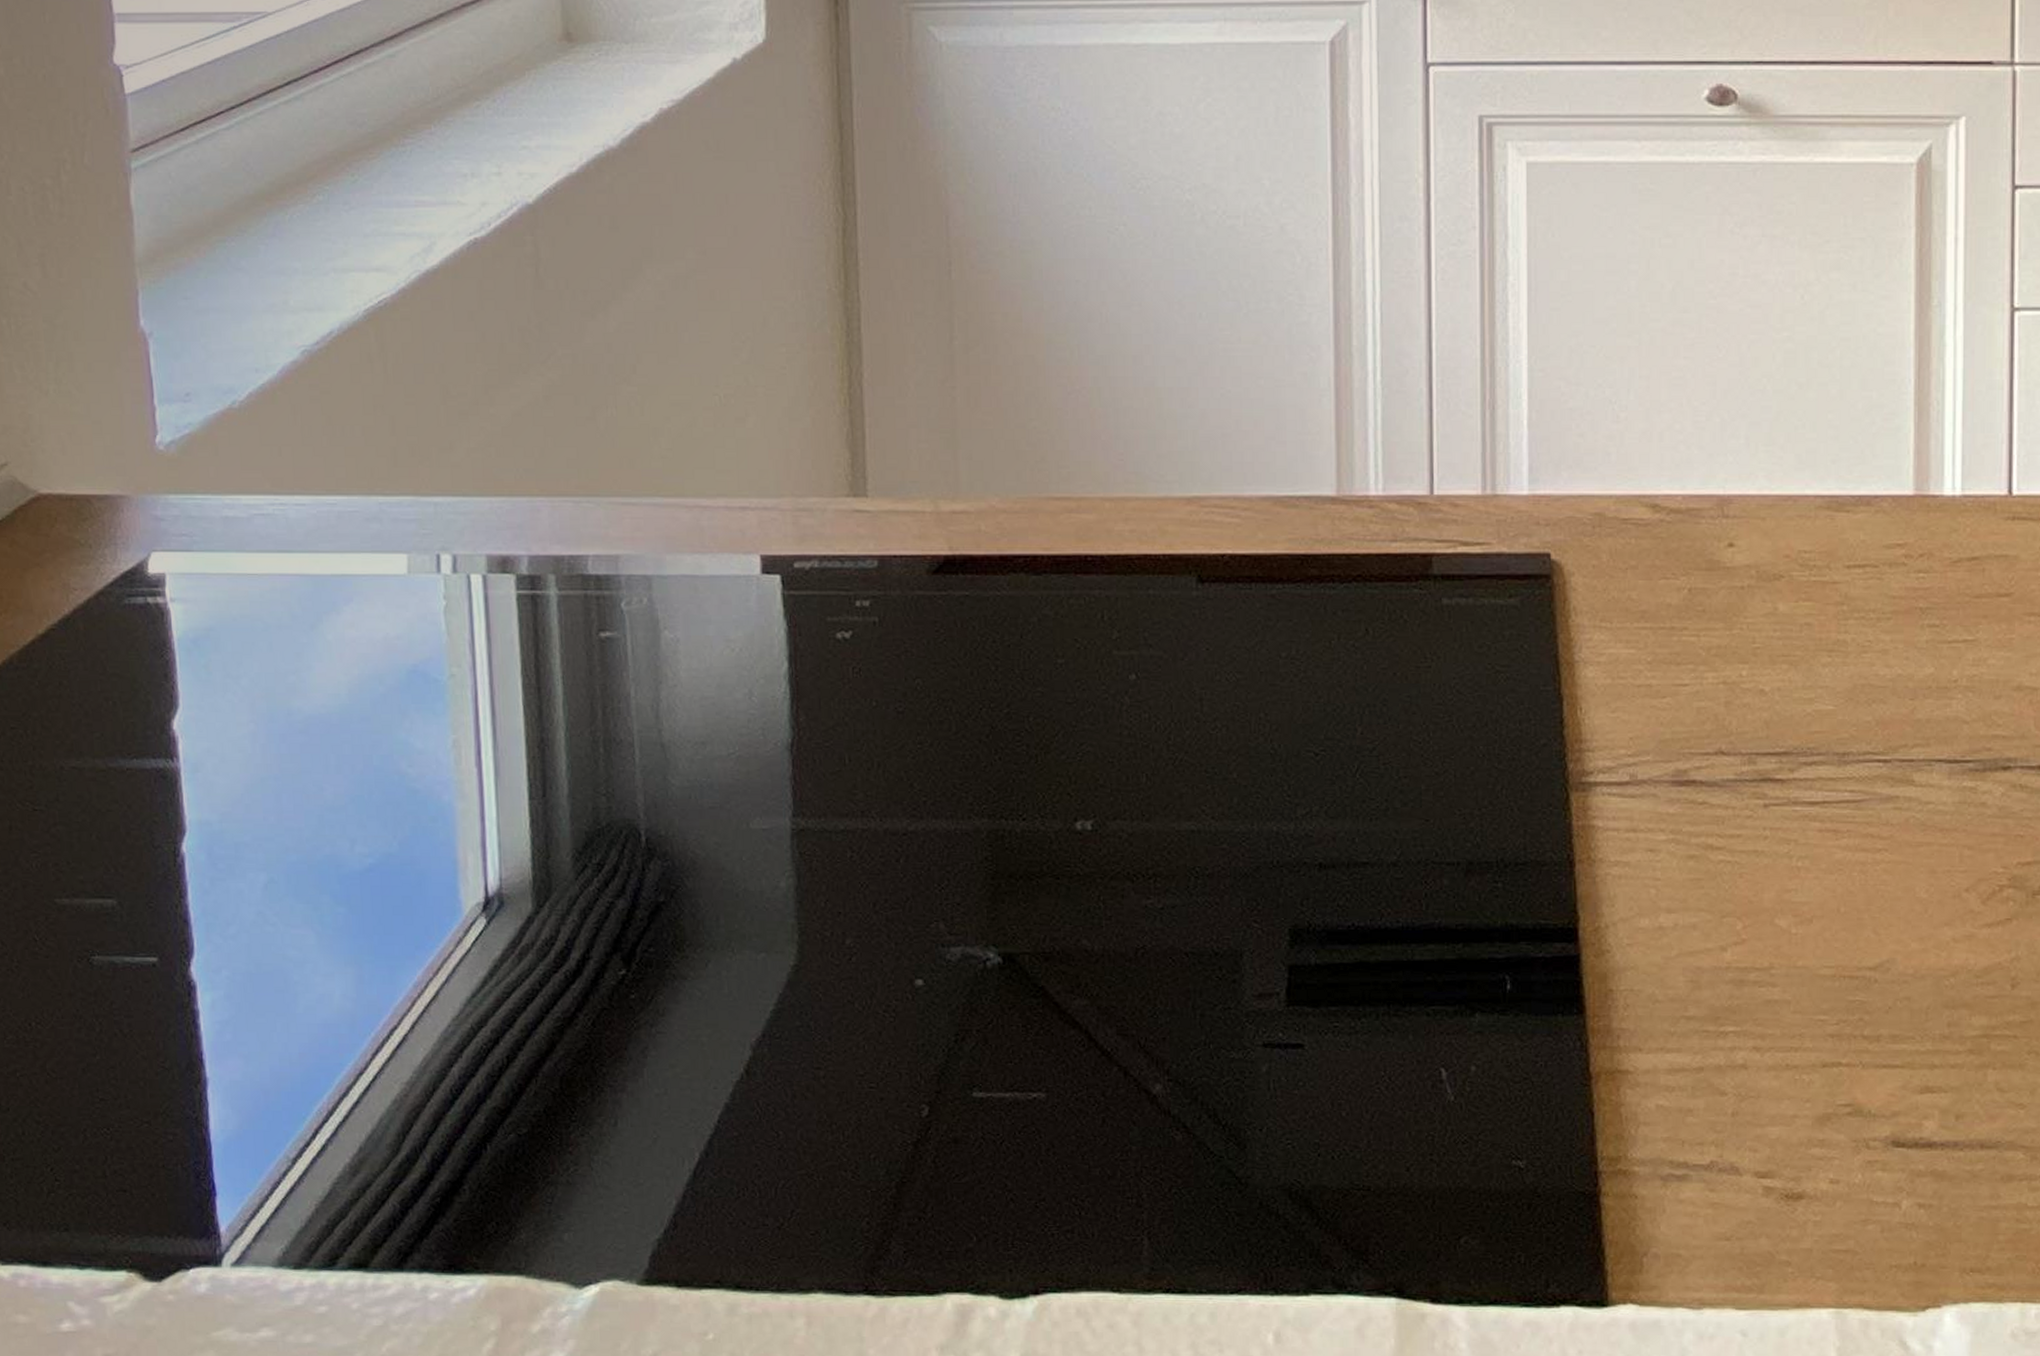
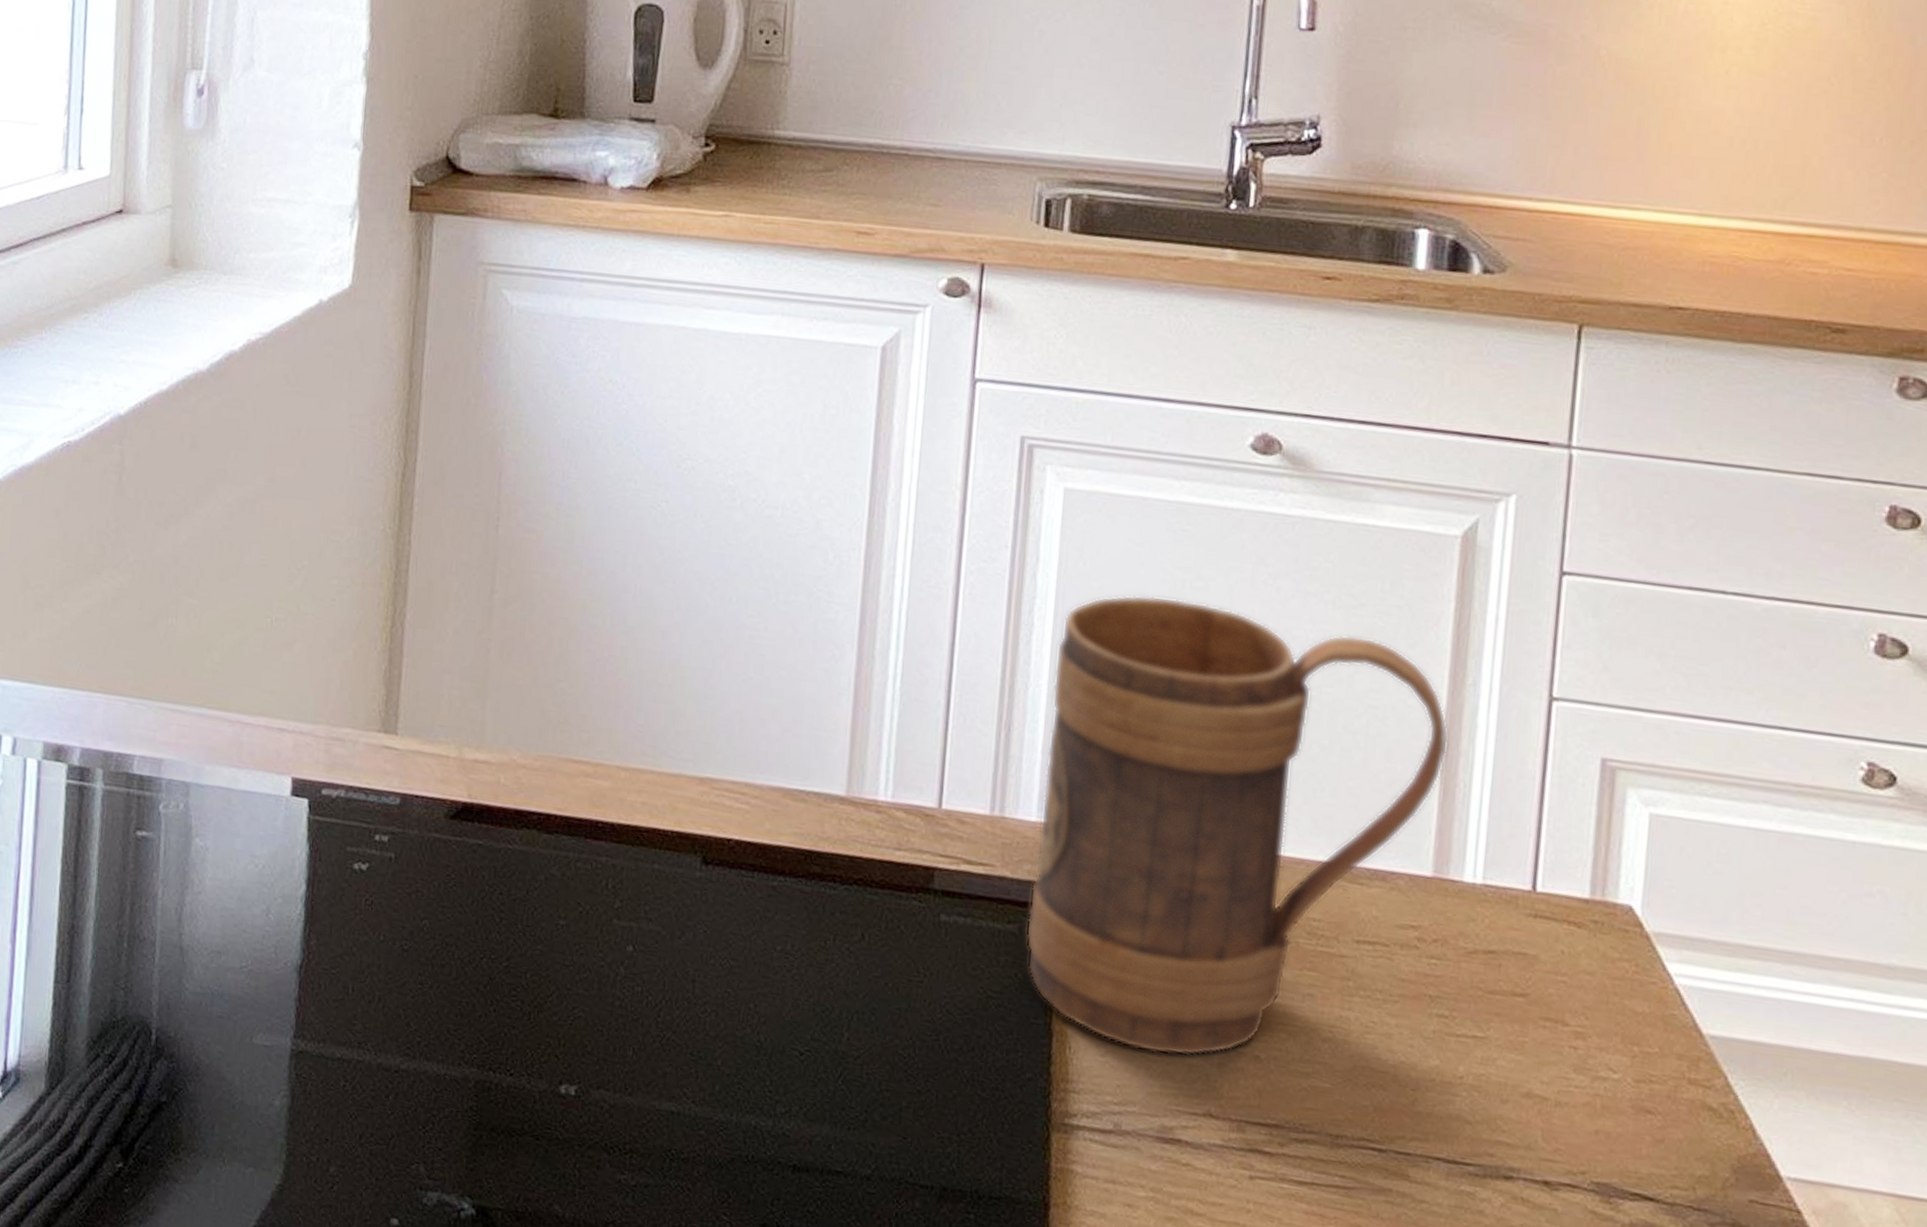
mug: none [1528,258,1920,702] -> present [1026,594,1449,1056]

